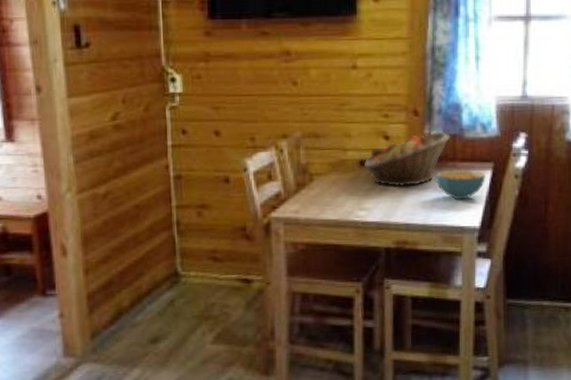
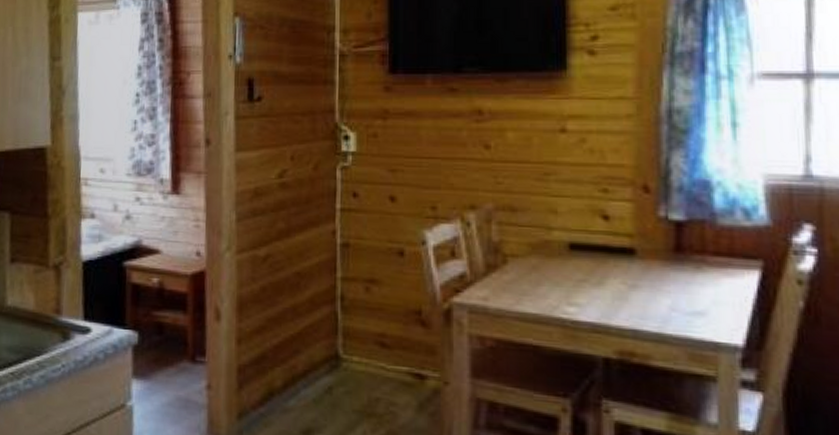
fruit basket: present [364,131,451,187] -> none [575,214,697,282]
cereal bowl: present [435,169,486,200] -> none [675,265,751,307]

